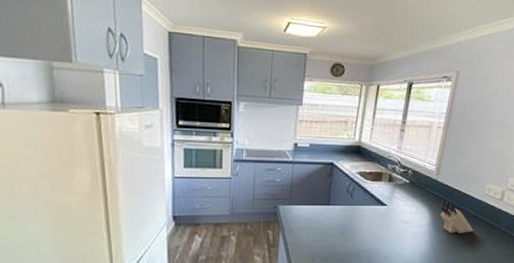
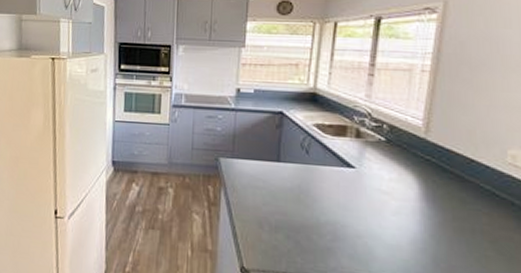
knife block: present [440,199,474,233] -> none [434,165,493,217]

